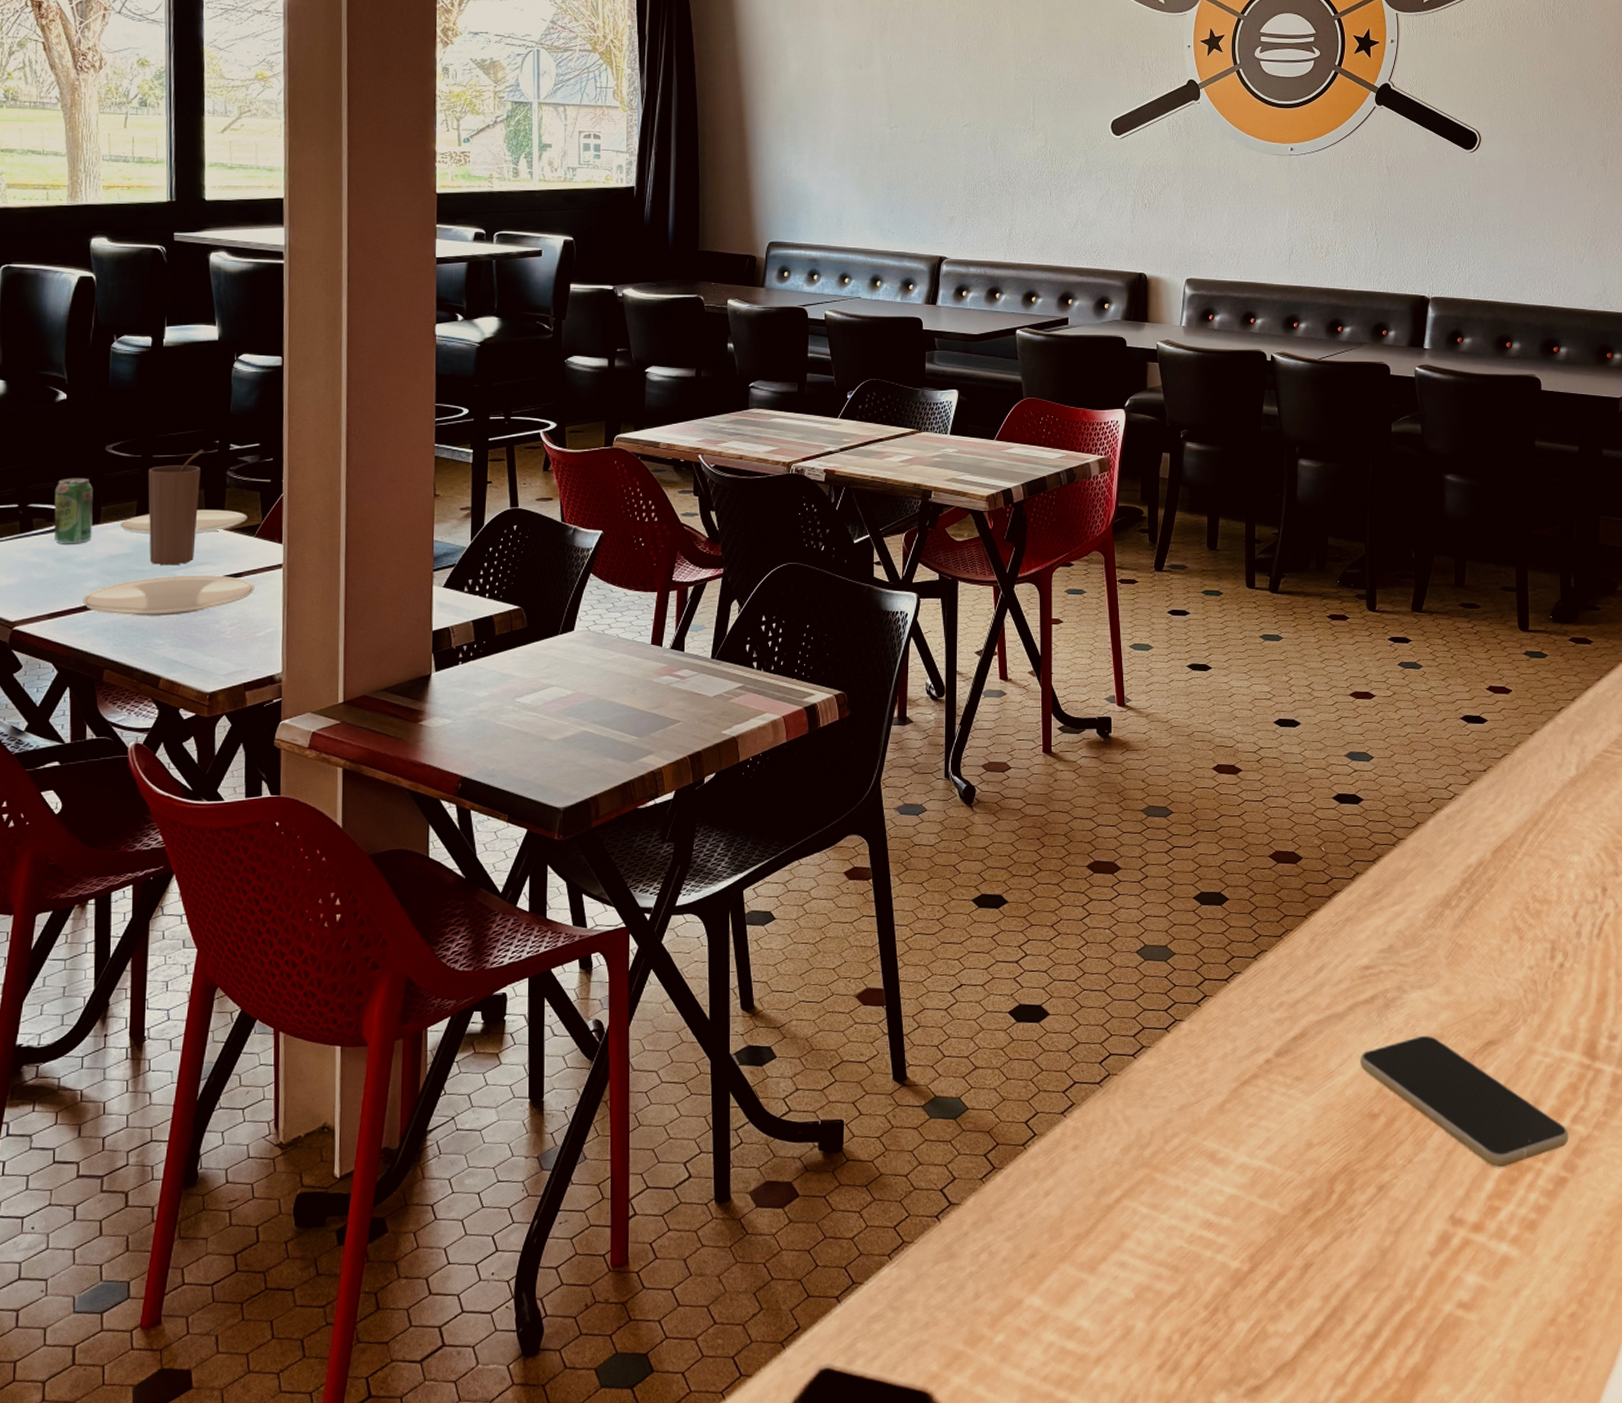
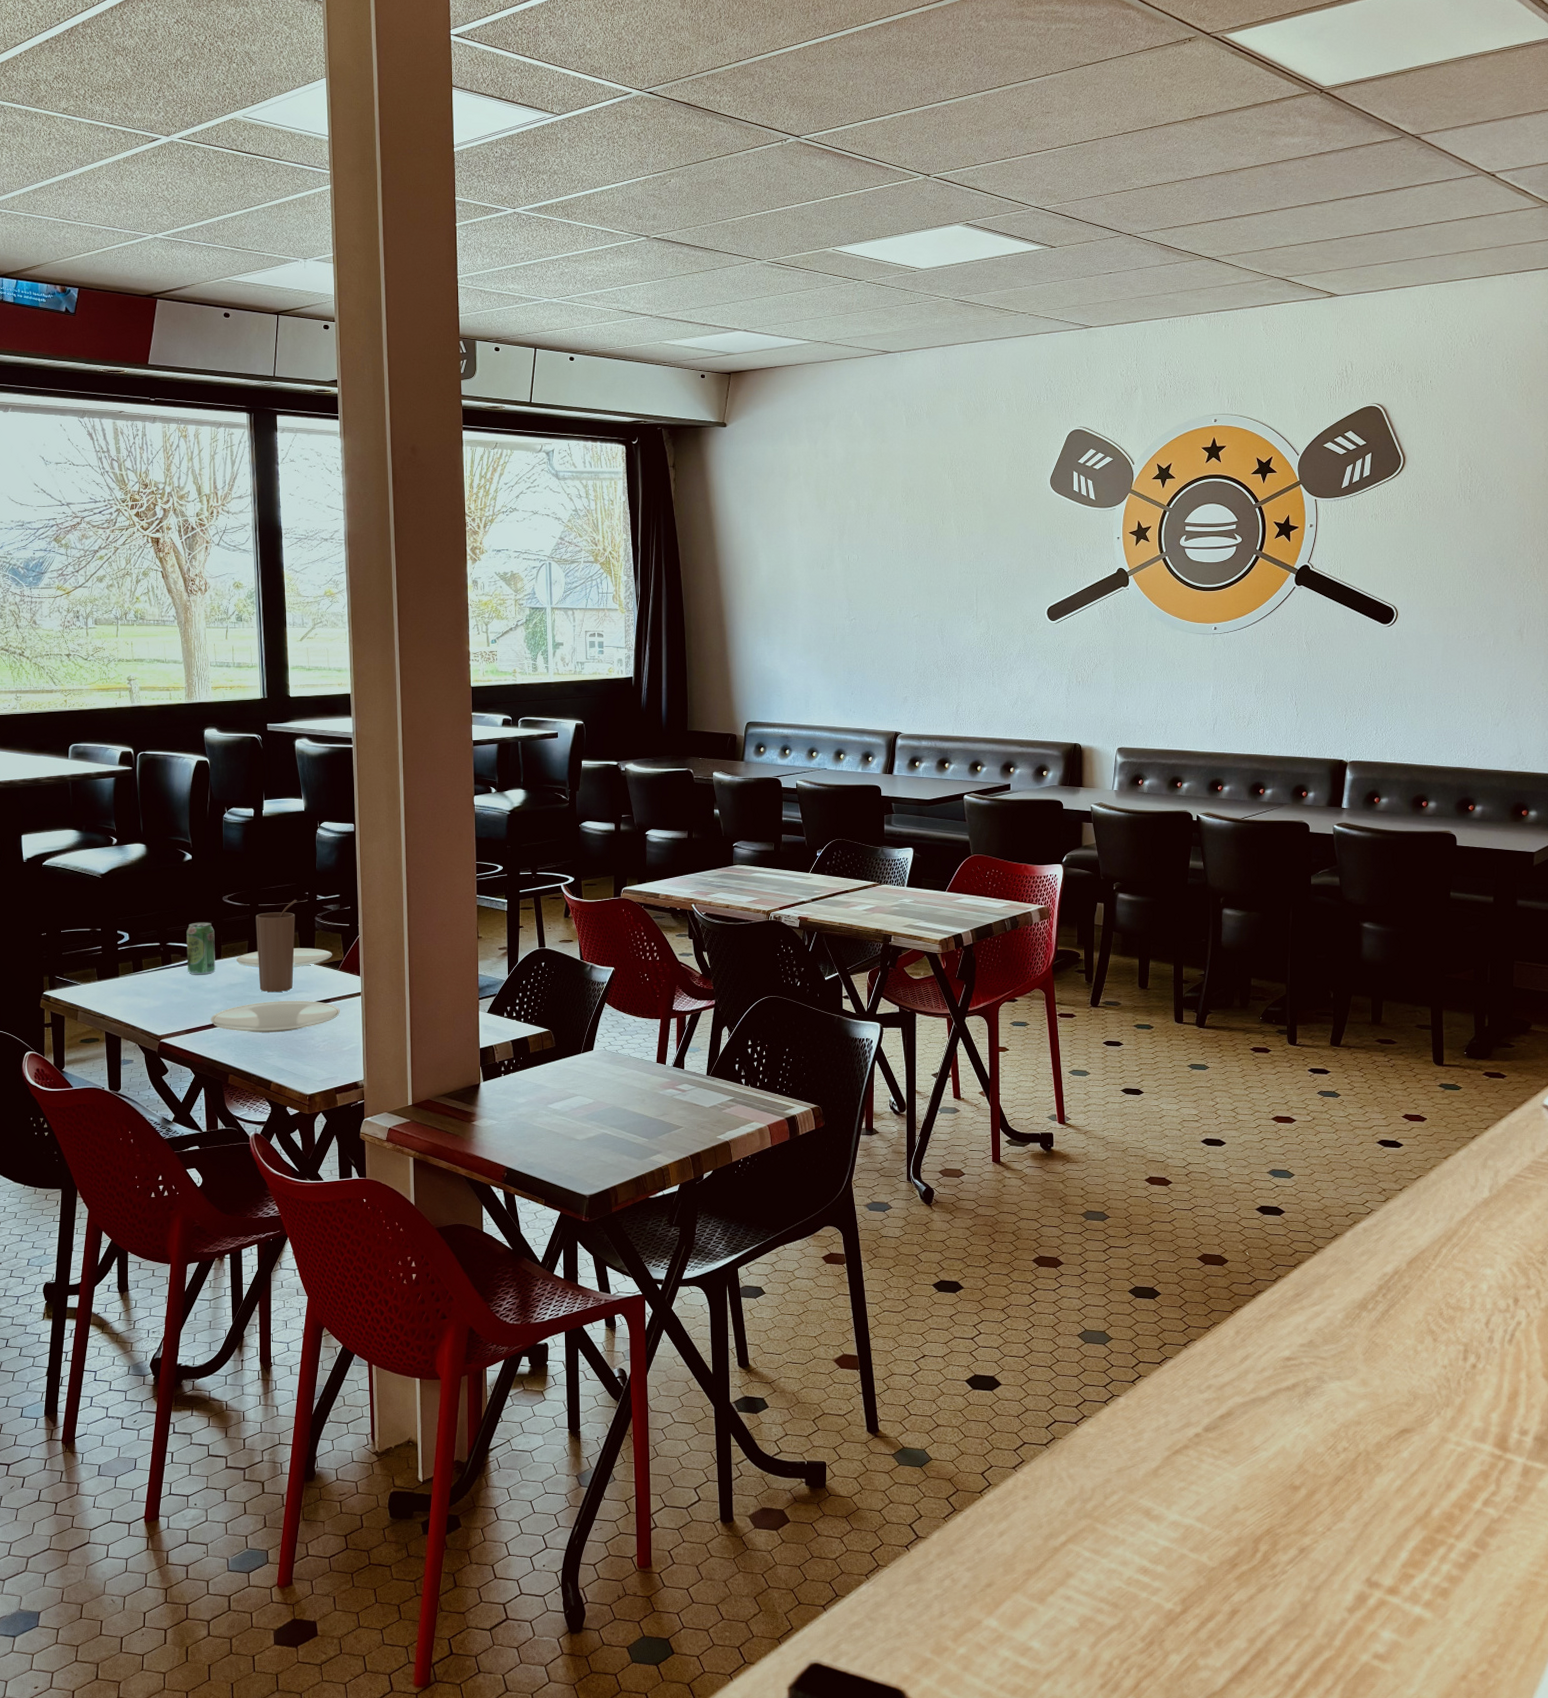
mobile phone: present [1360,1035,1569,1168] -> none [1282,1421,1481,1541]

